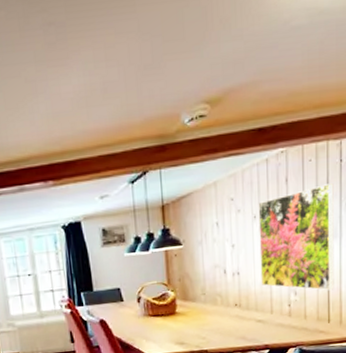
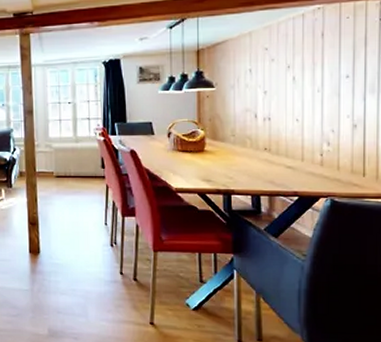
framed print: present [258,183,334,291] -> none [292,40,372,144]

